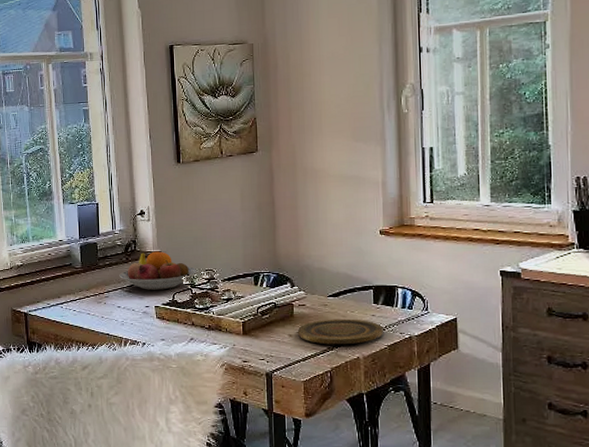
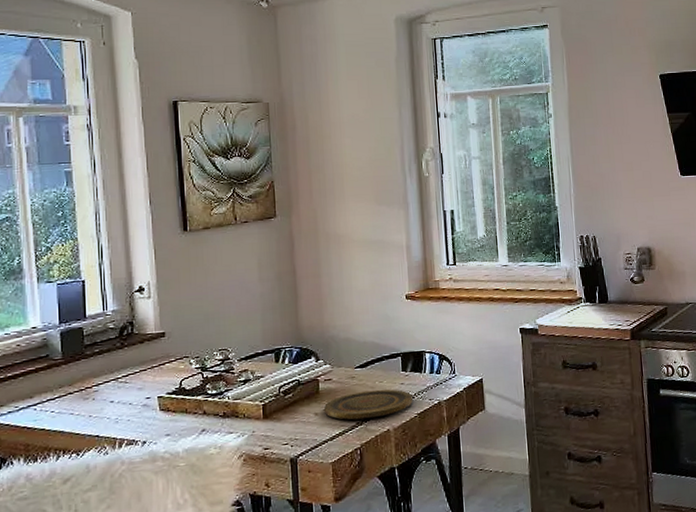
fruit bowl: present [119,251,198,290] -> none [112,332,209,379]

